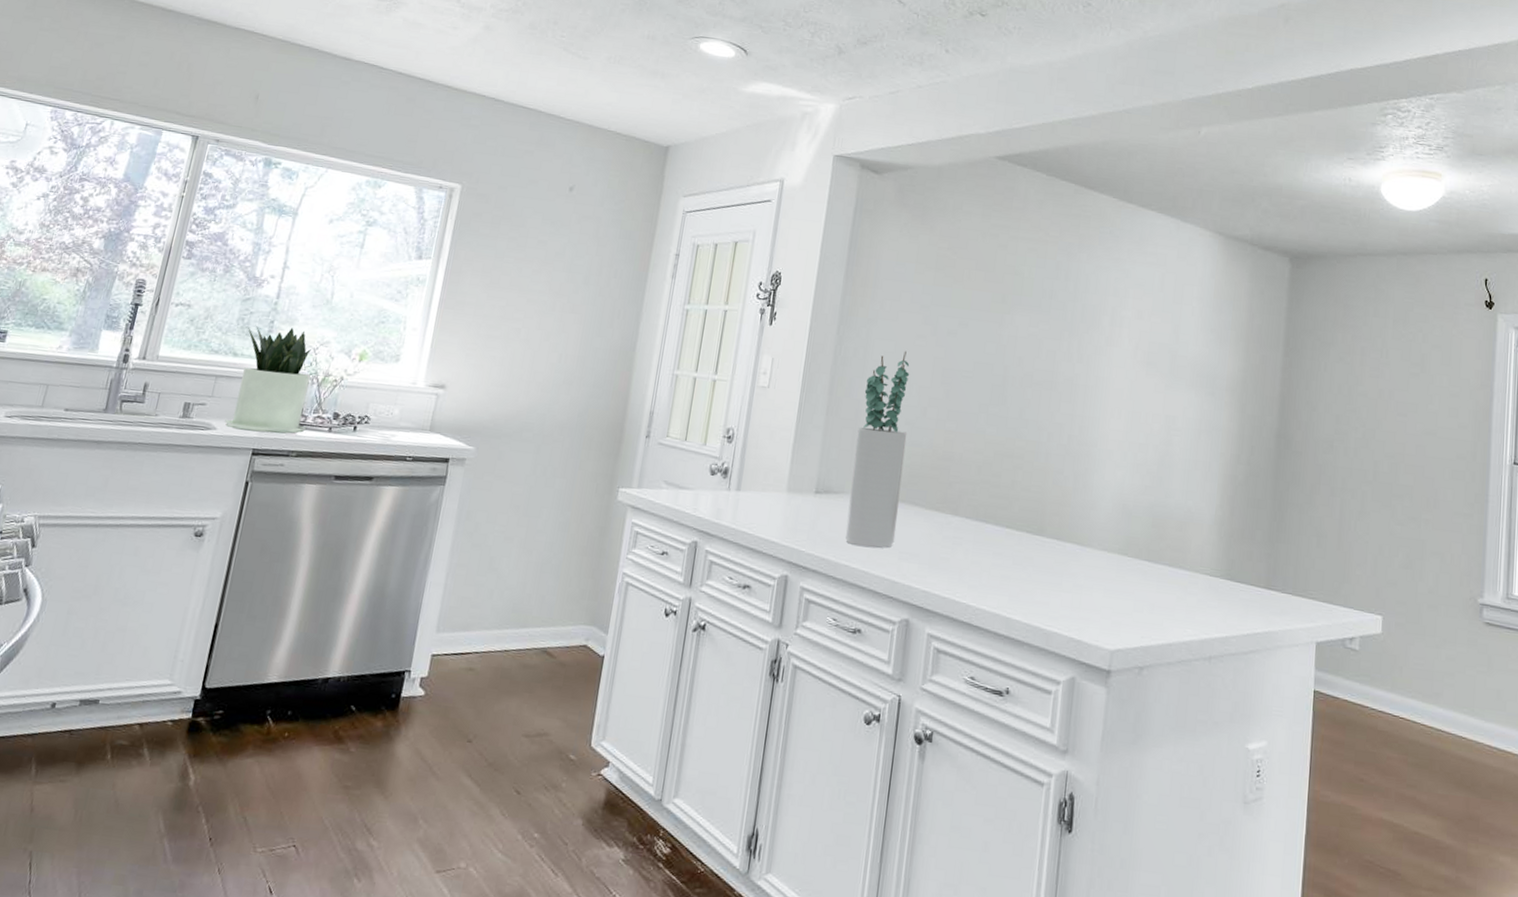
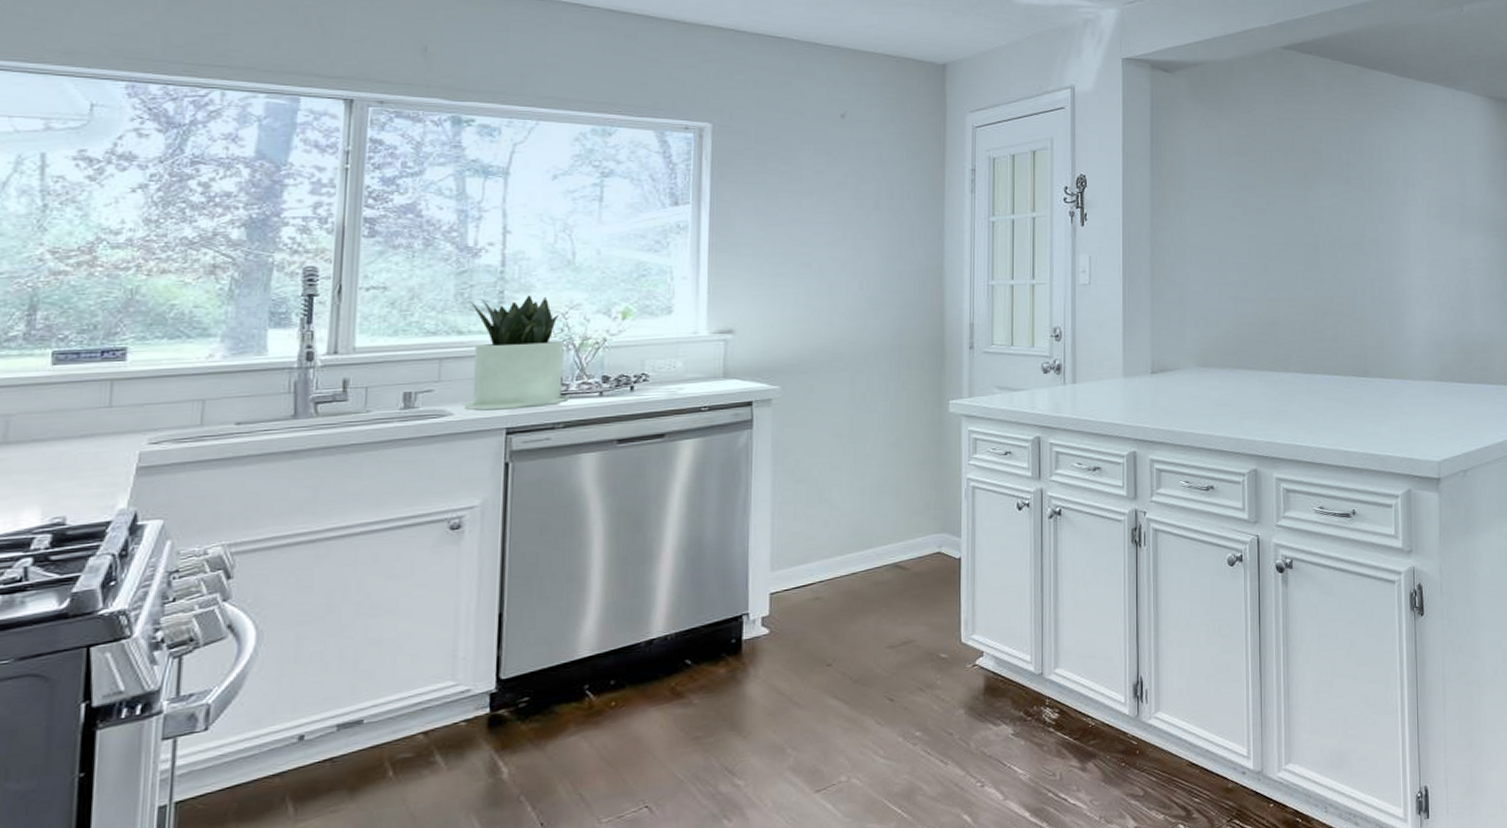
vase: present [845,351,910,548] -> none [1184,233,1234,414]

